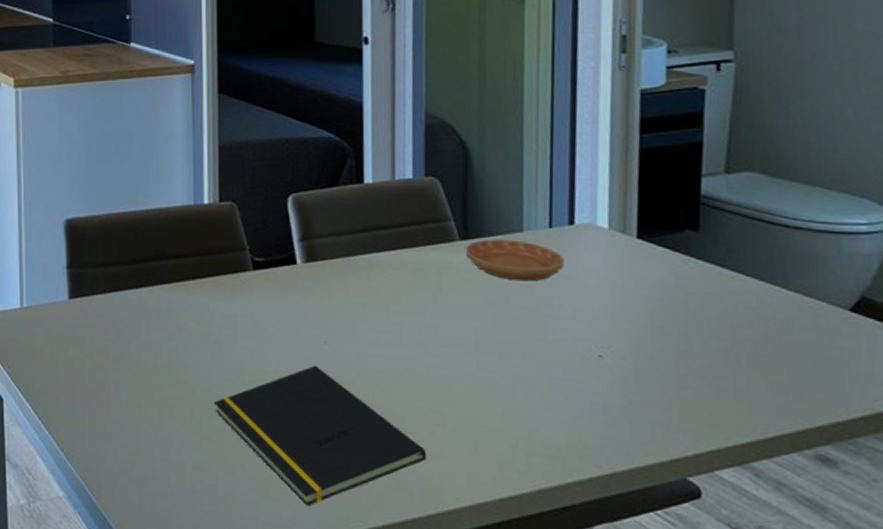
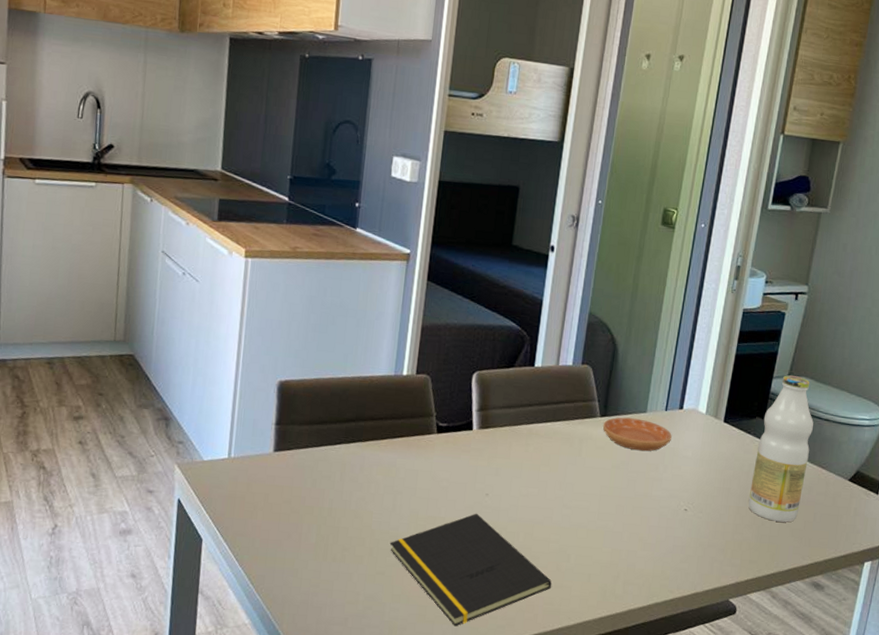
bottle: none [693,171,778,371] -> present [748,375,814,522]

